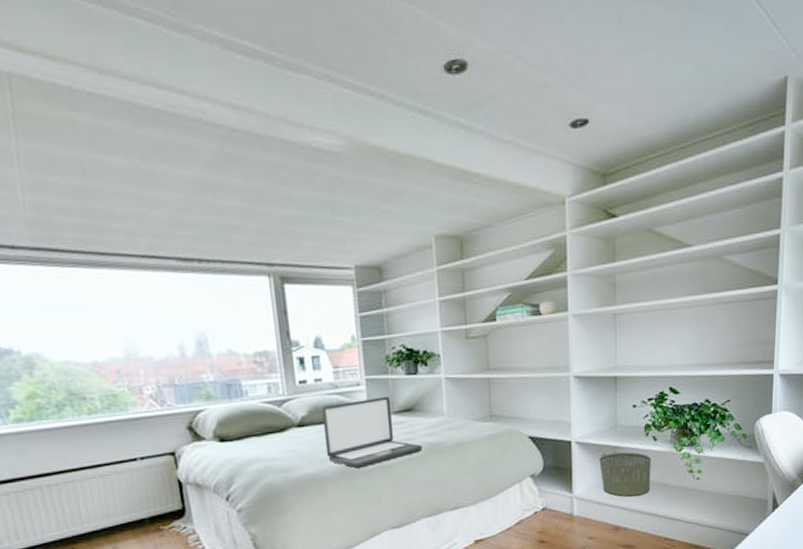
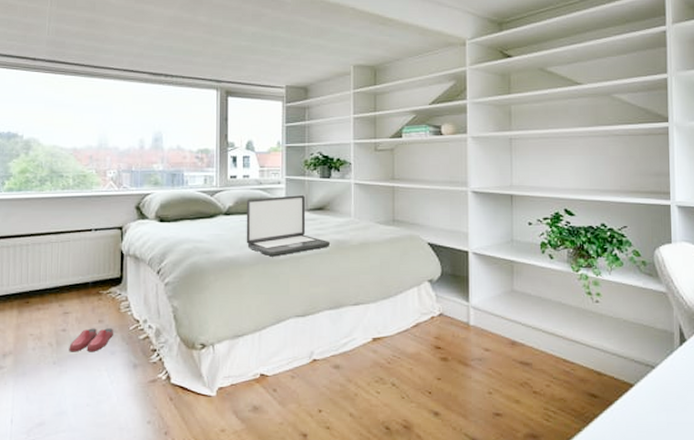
basket: present [599,452,652,497] -> none [496,266,549,312]

